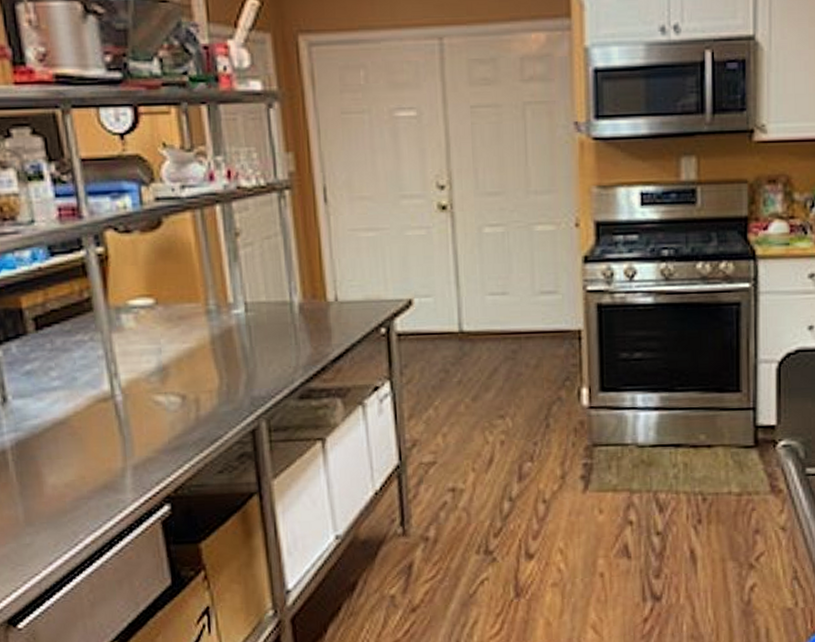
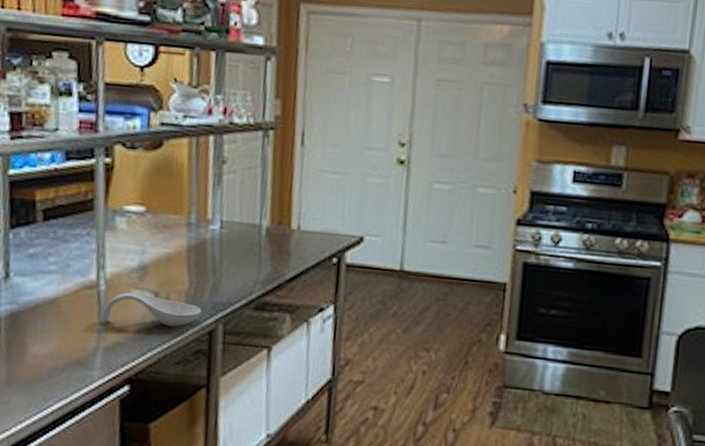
spoon rest: none [123,398,239,438] -> present [101,292,202,327]

